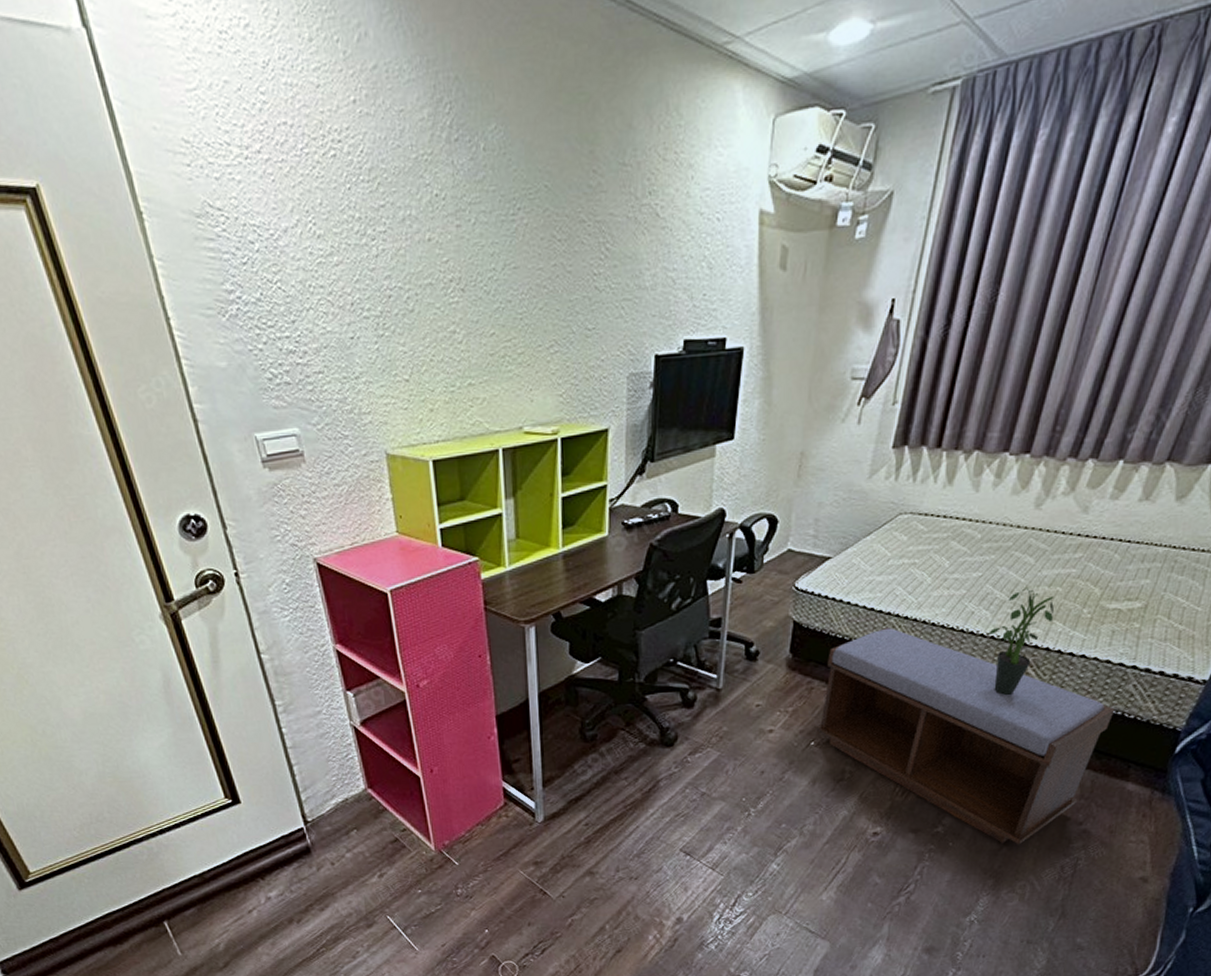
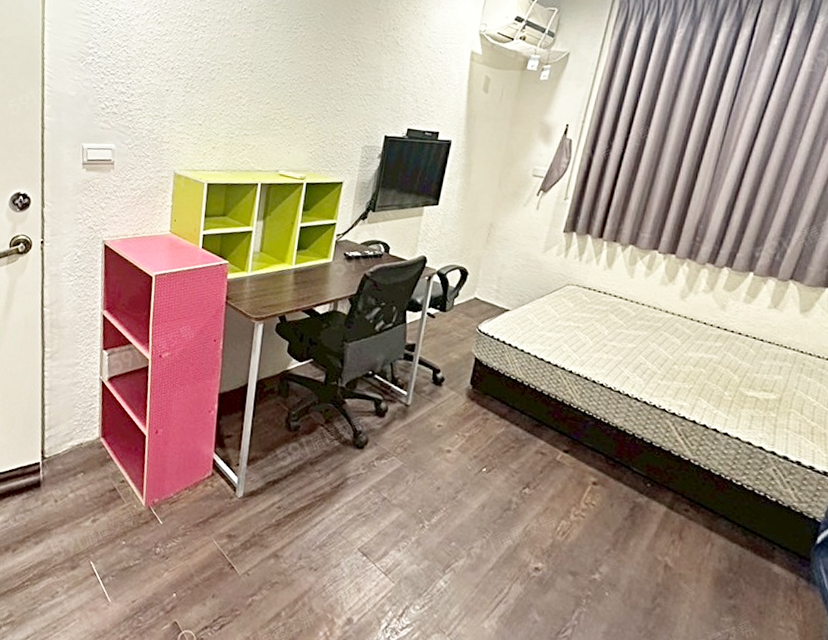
bench: present [816,626,1115,845] -> none [488,376,758,608]
potted plant: present [988,588,1054,696] -> none [642,364,699,459]

